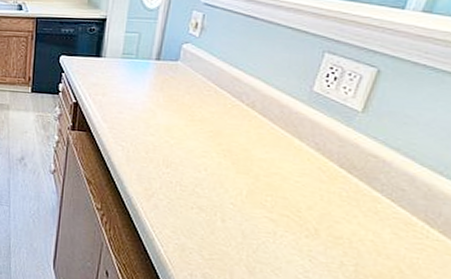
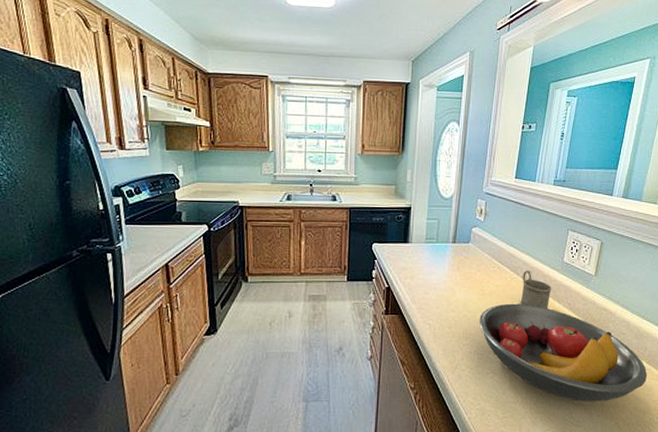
fruit bowl: none [185,133,439,269] -> present [479,303,648,402]
mug: none [239,97,291,147] -> present [518,270,552,310]

